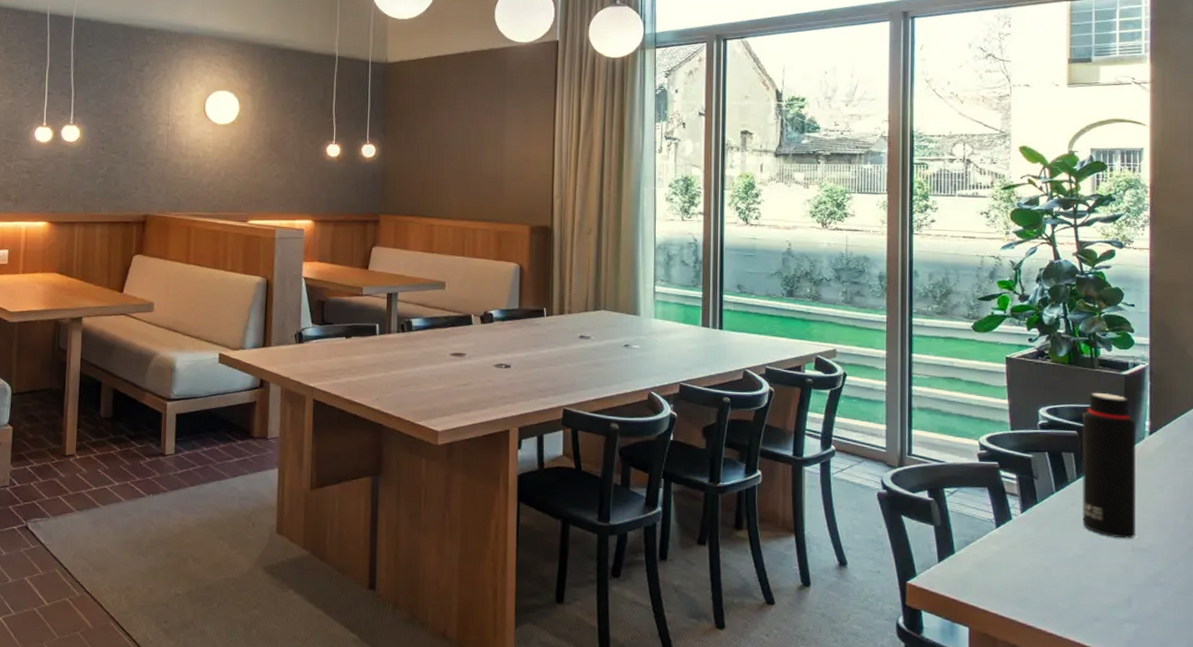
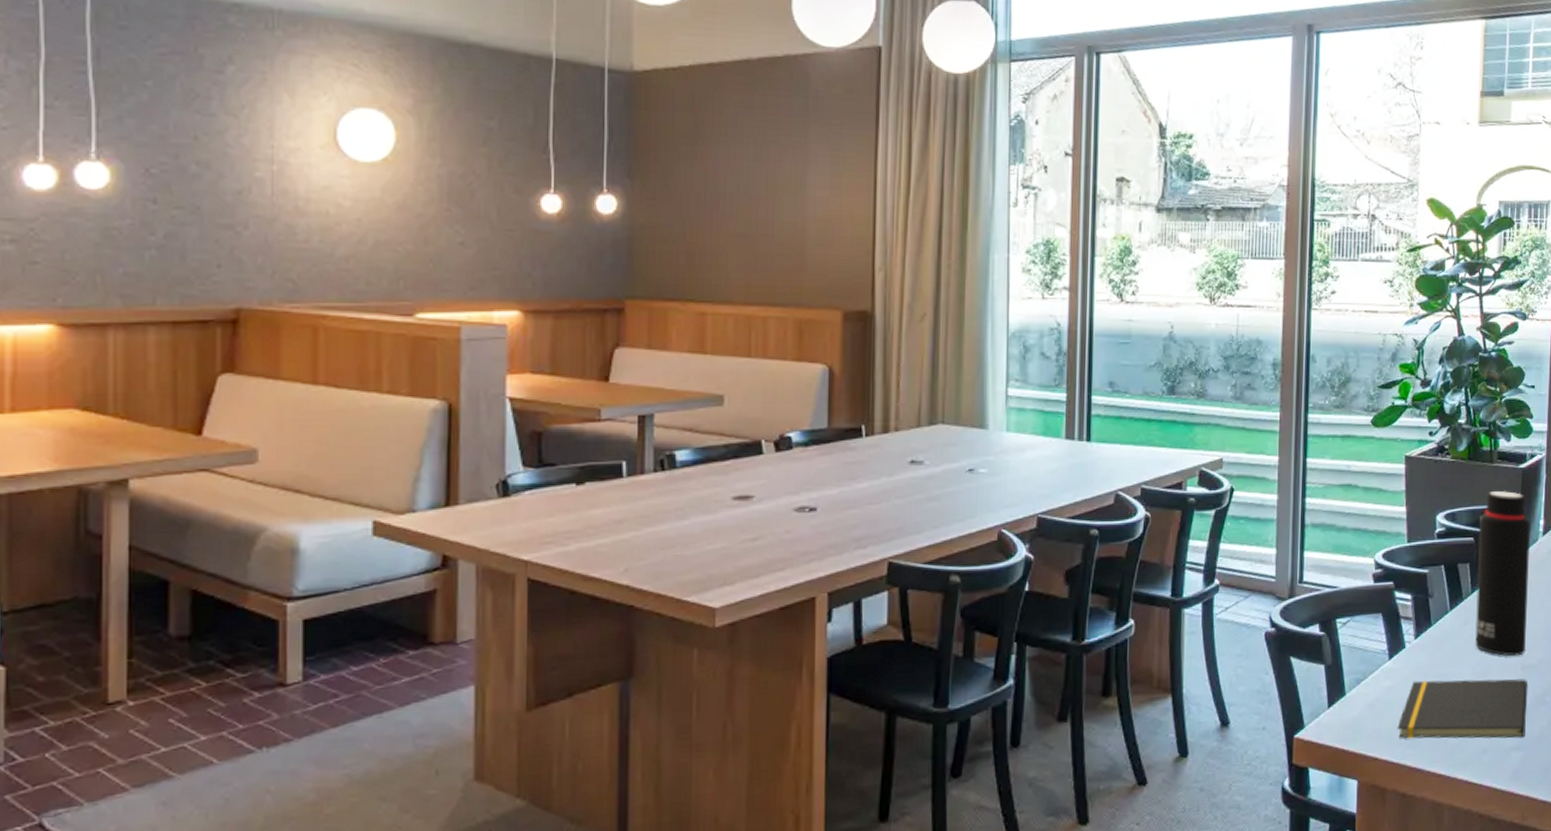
notepad: none [1006,549,1140,612] -> present [1397,678,1528,739]

